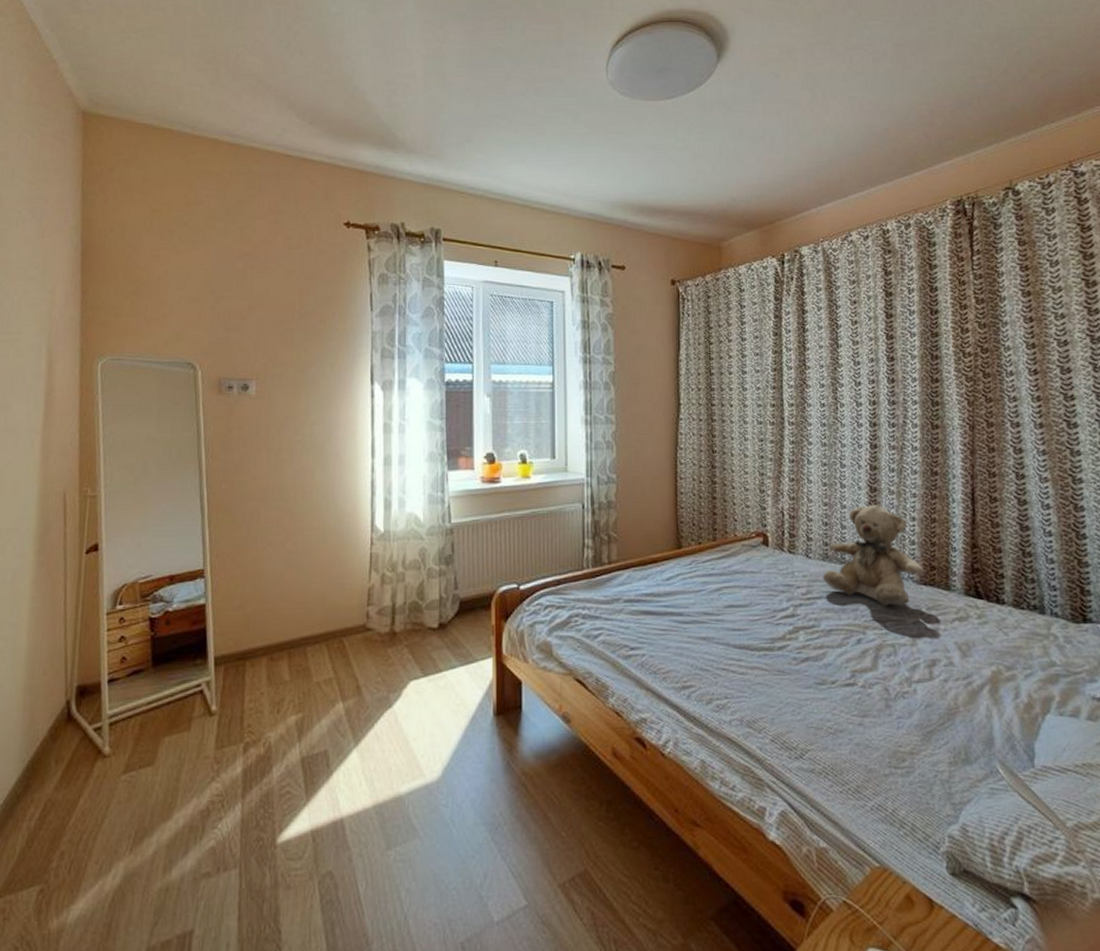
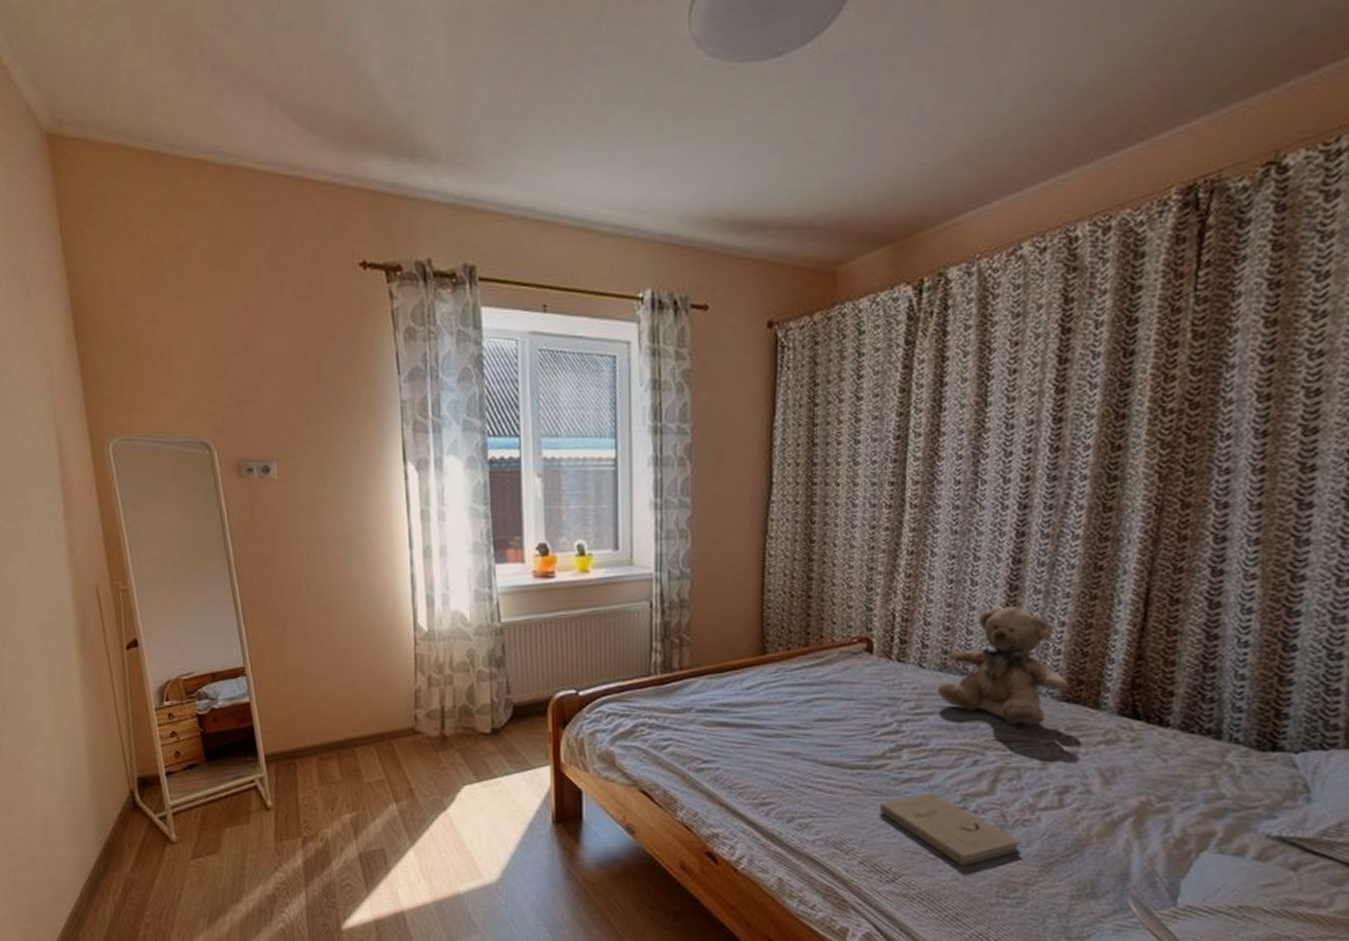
book: none [784,669,904,739] -> present [880,792,1021,867]

